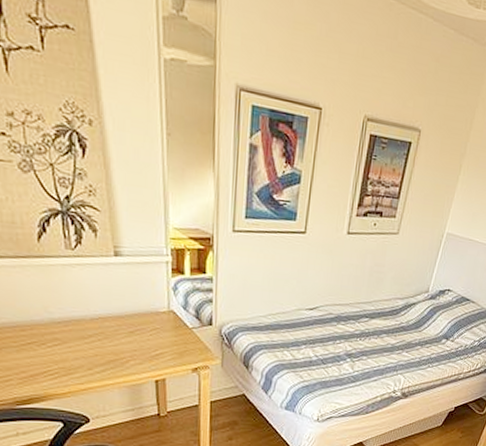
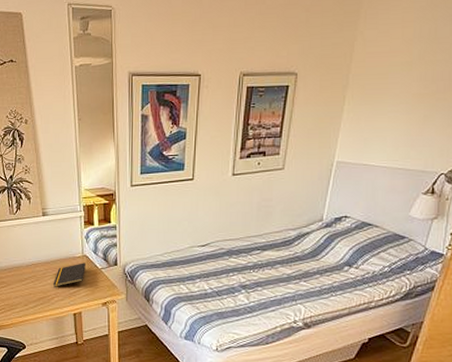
notepad: none [129,319,172,348] -> present [53,263,86,287]

